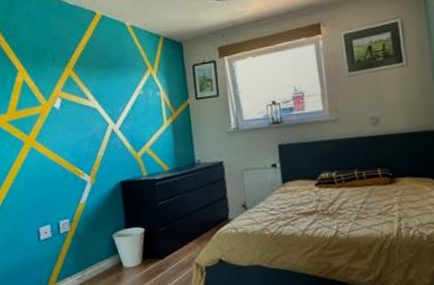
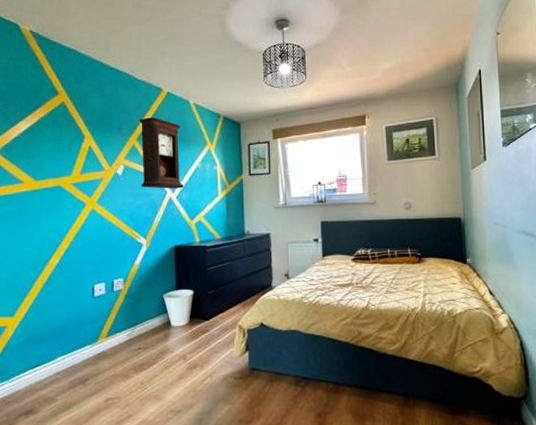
pendulum clock: none [73,43,126,121] -> present [139,117,183,189]

